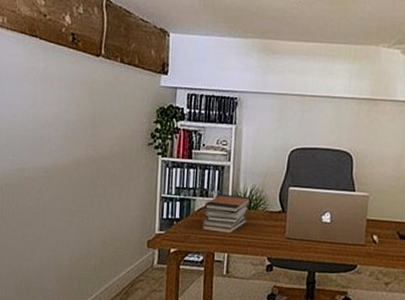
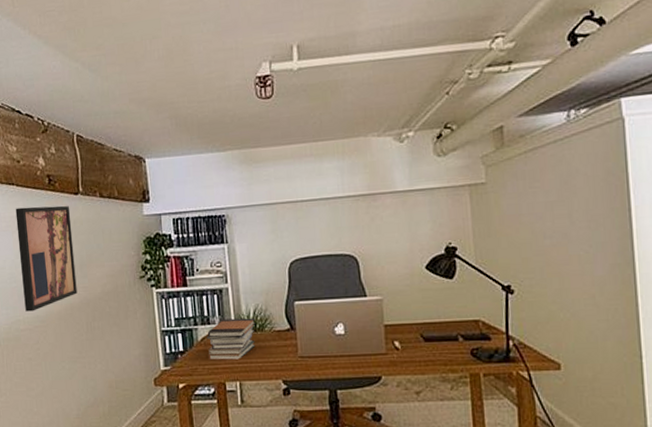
wall art: none [31,60,90,162] -> present [15,205,78,312]

